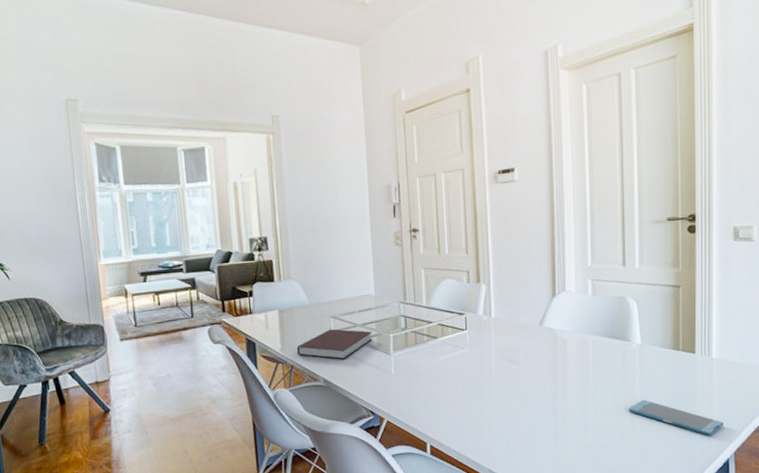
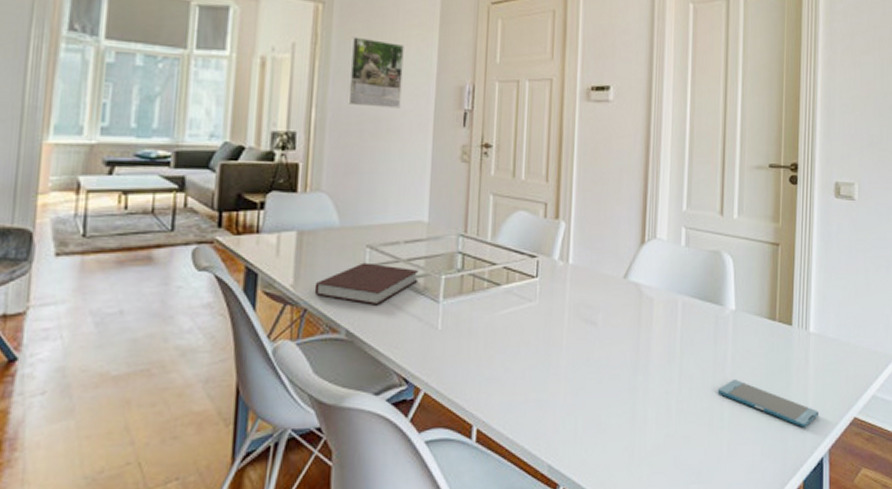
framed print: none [298,156,343,211] -> present [346,36,404,109]

